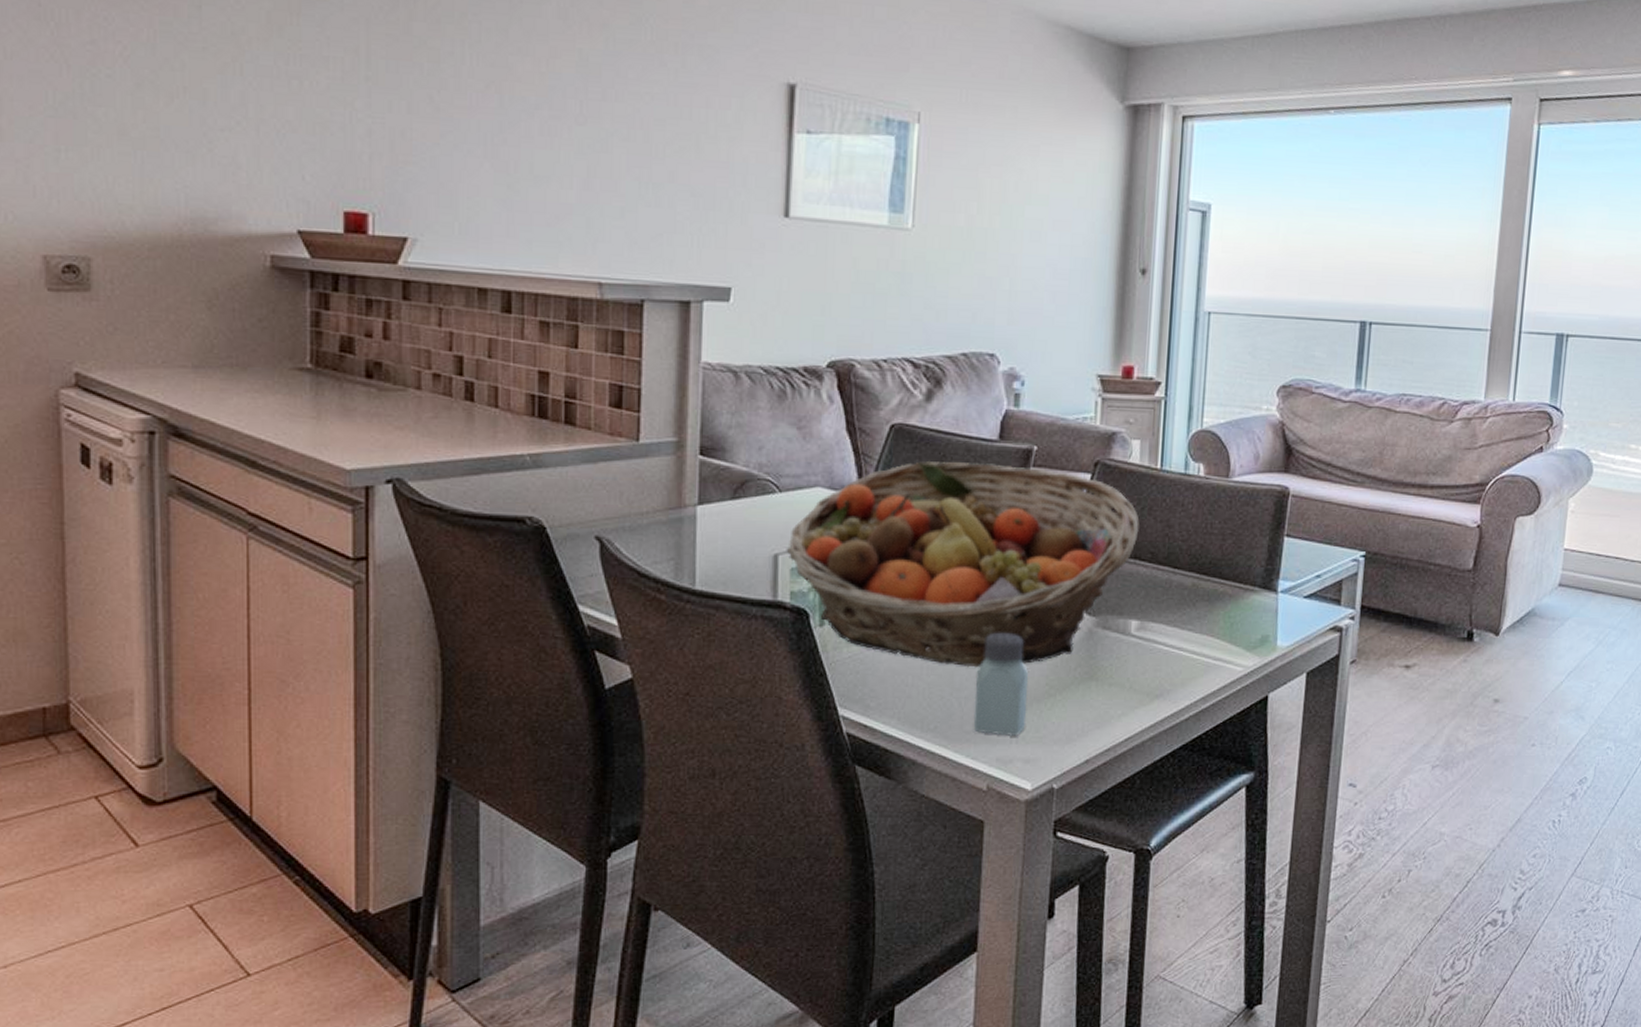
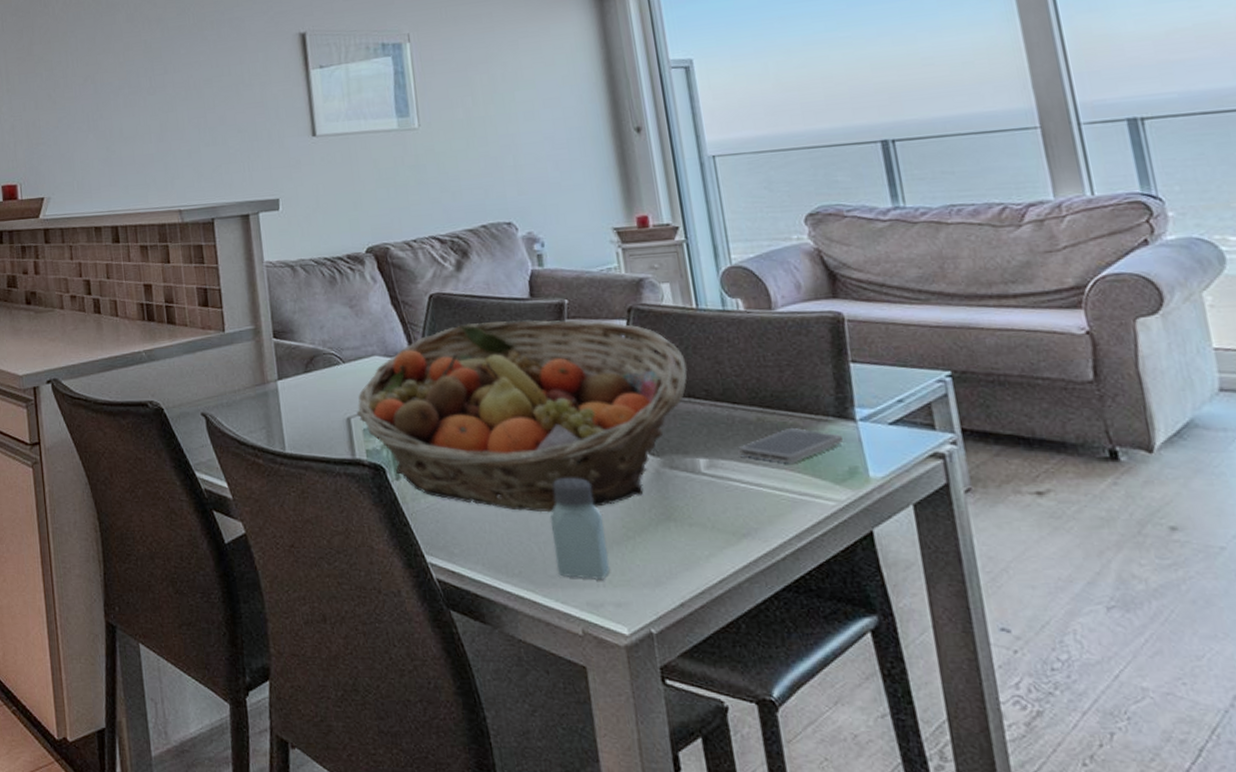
smartphone: none [1170,596,1263,630] -> present [739,428,844,464]

